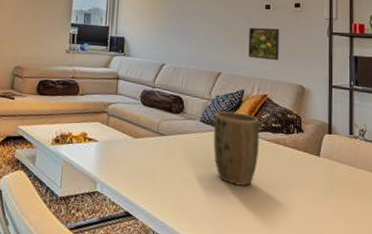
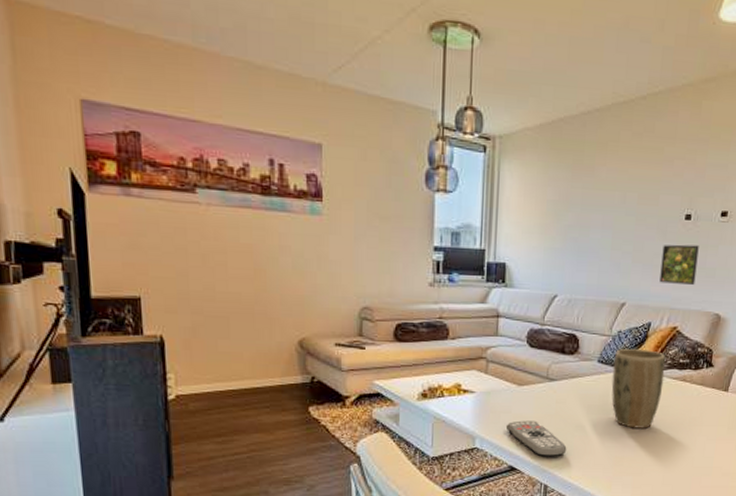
remote control: none [122,169,176,207] -> present [505,420,567,457]

